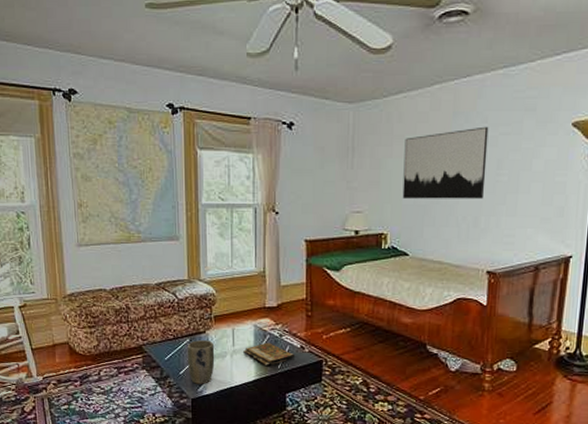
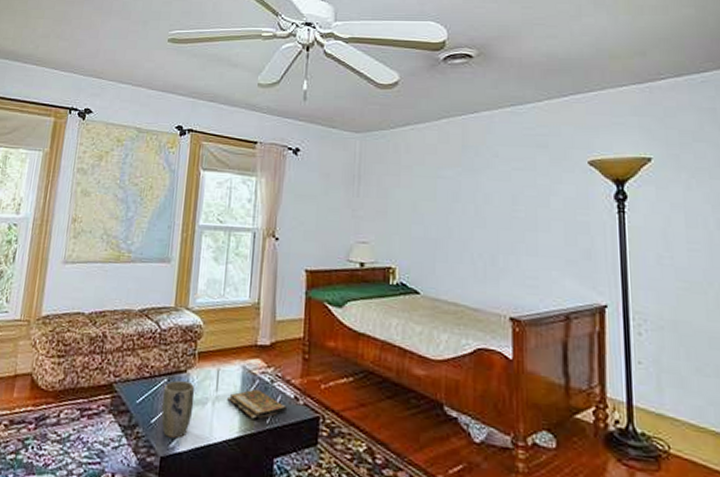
wall art: present [402,126,489,199] -> none [411,161,501,236]

